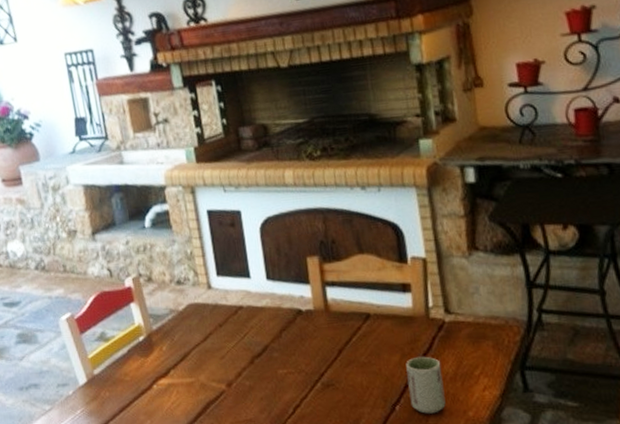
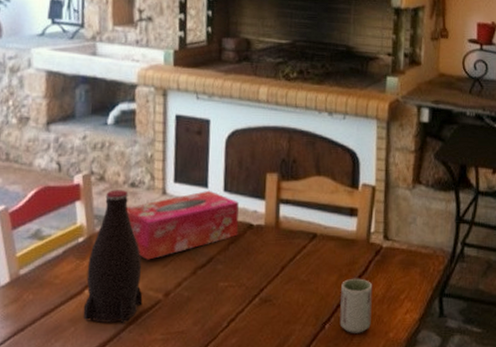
bottle: none [151,288,208,415] -> present [82,190,143,323]
tissue box: none [176,280,289,353] -> present [126,190,239,260]

